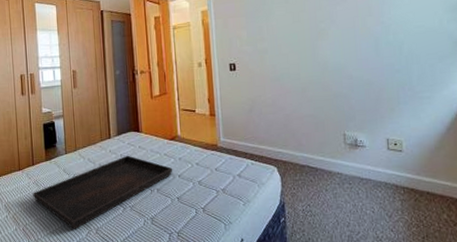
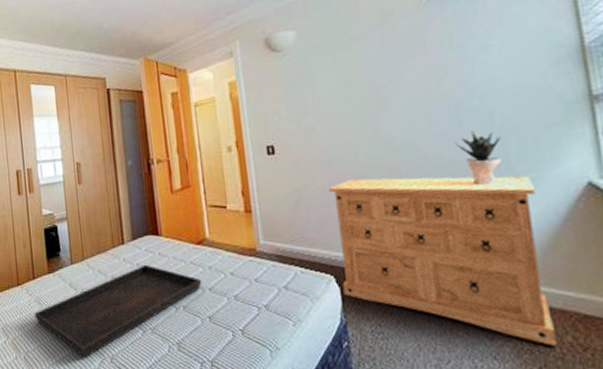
dresser: none [276,92,436,222] -> present [329,176,557,346]
potted plant: none [372,59,406,101] -> present [454,131,502,186]

